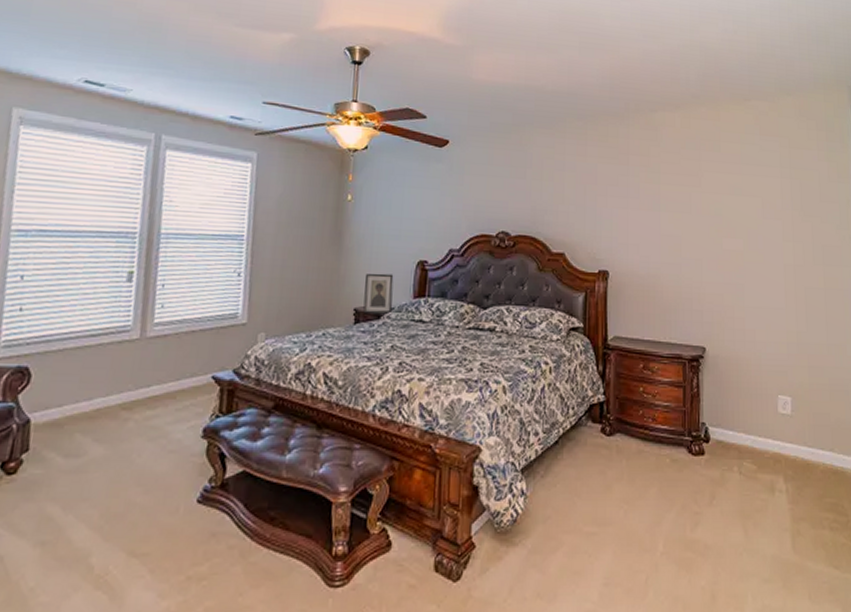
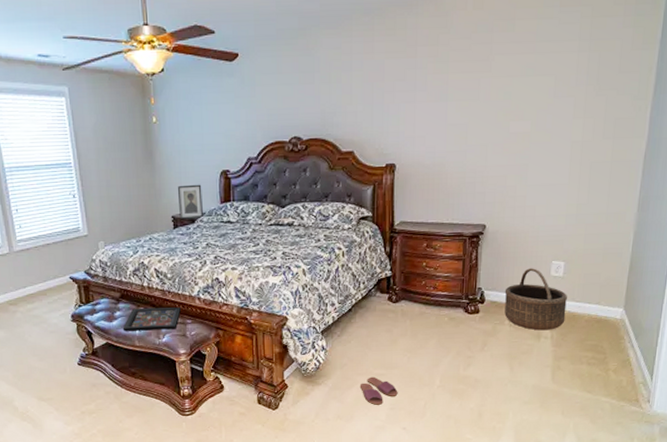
decorative tray: none [268,424,350,457] -> present [122,307,182,332]
slippers: none [567,536,613,578] -> present [361,376,398,405]
basket: none [731,402,799,482] -> present [504,268,567,331]

